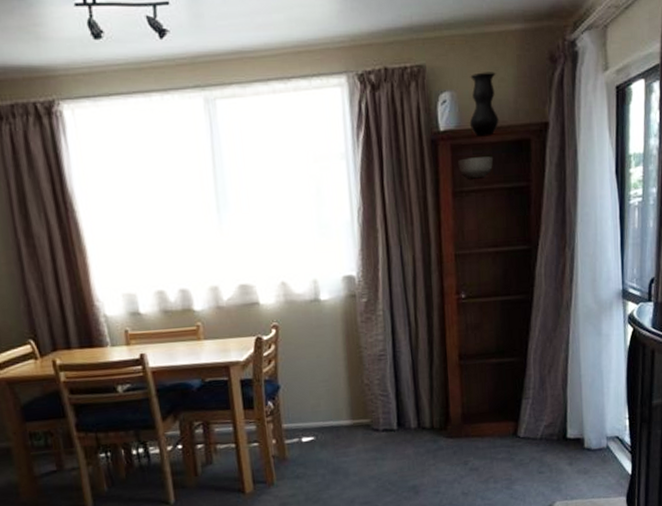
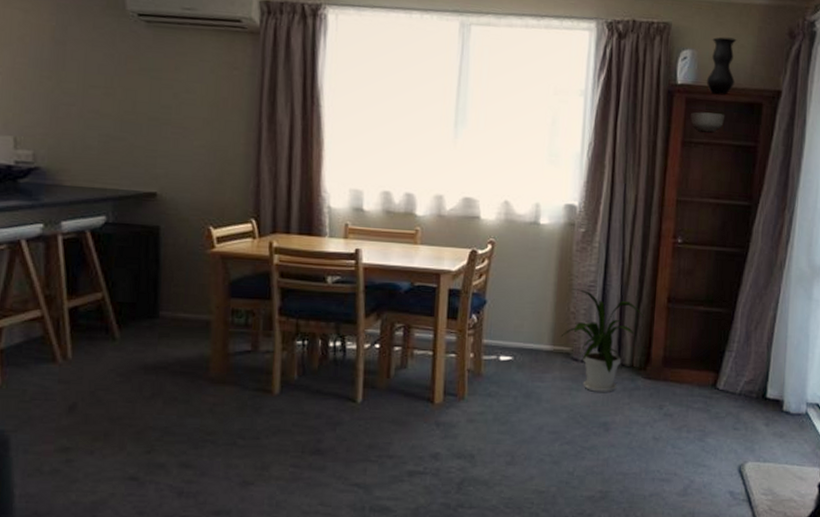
house plant: none [358,360,437,459] -> present [560,289,644,393]

